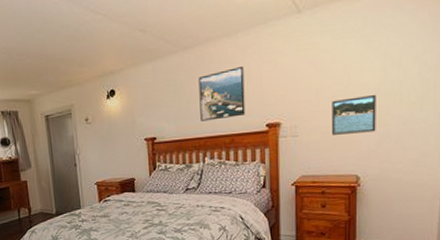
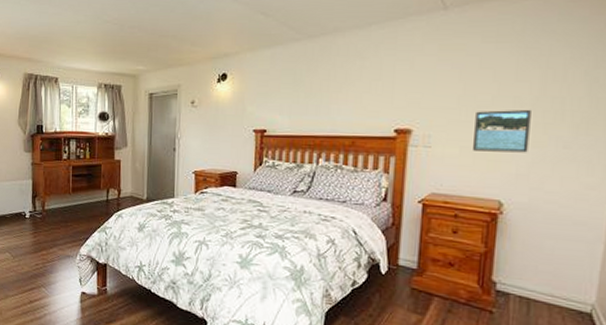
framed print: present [198,65,246,121] -> none [319,61,375,119]

